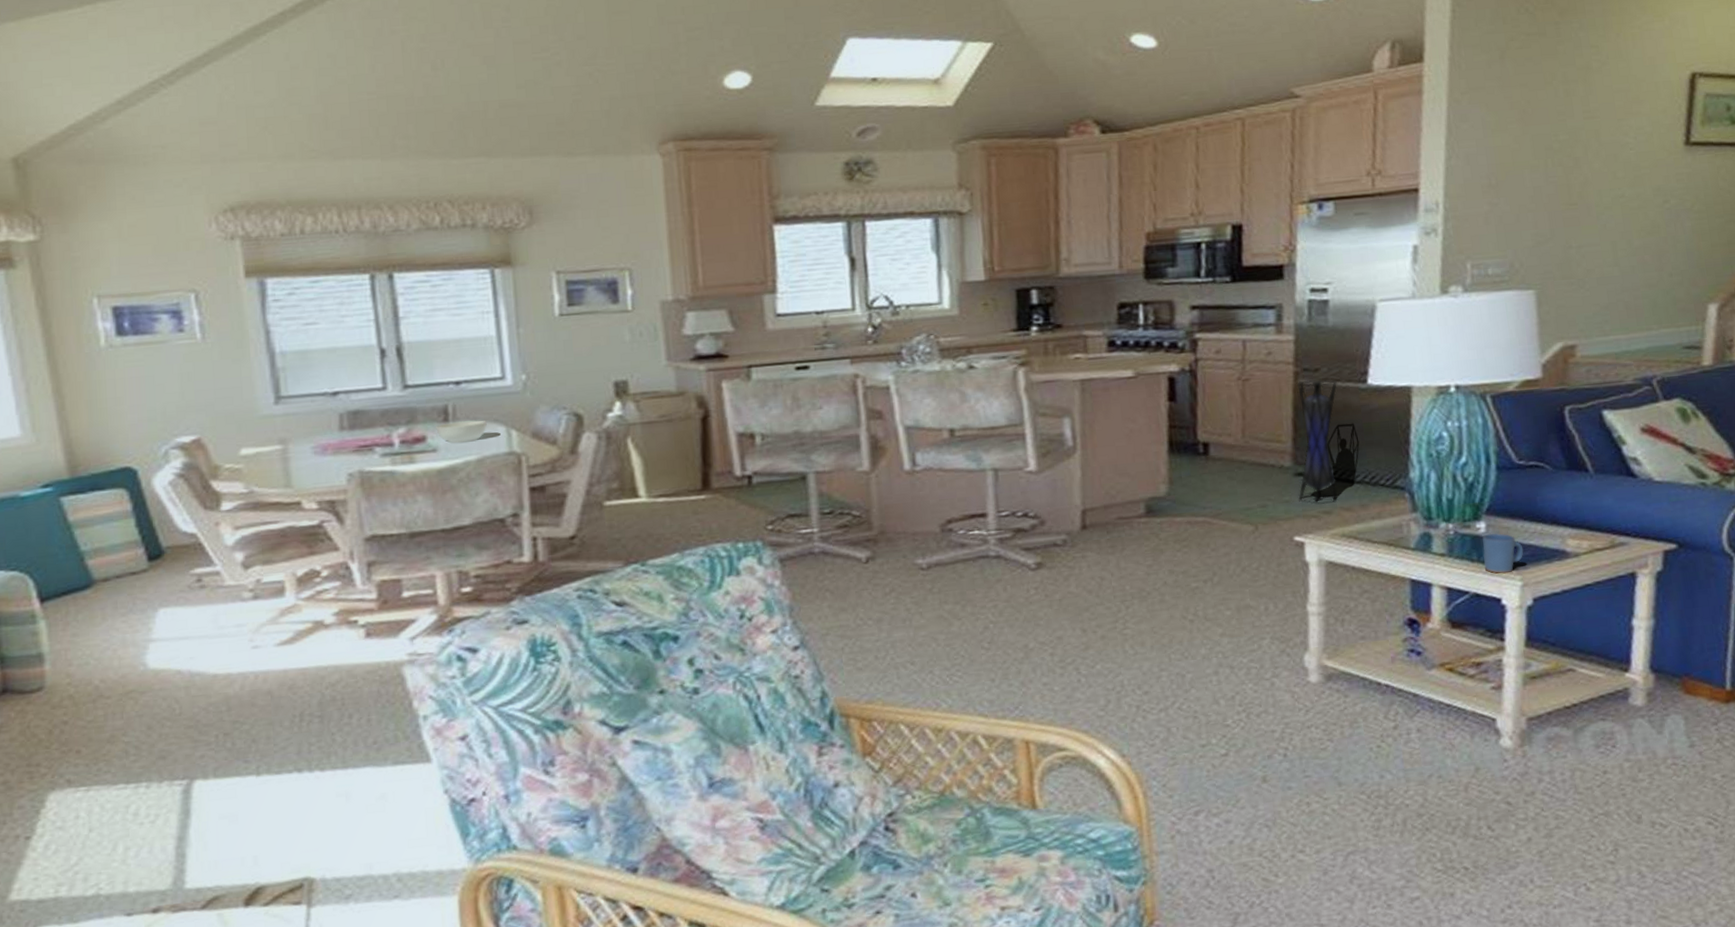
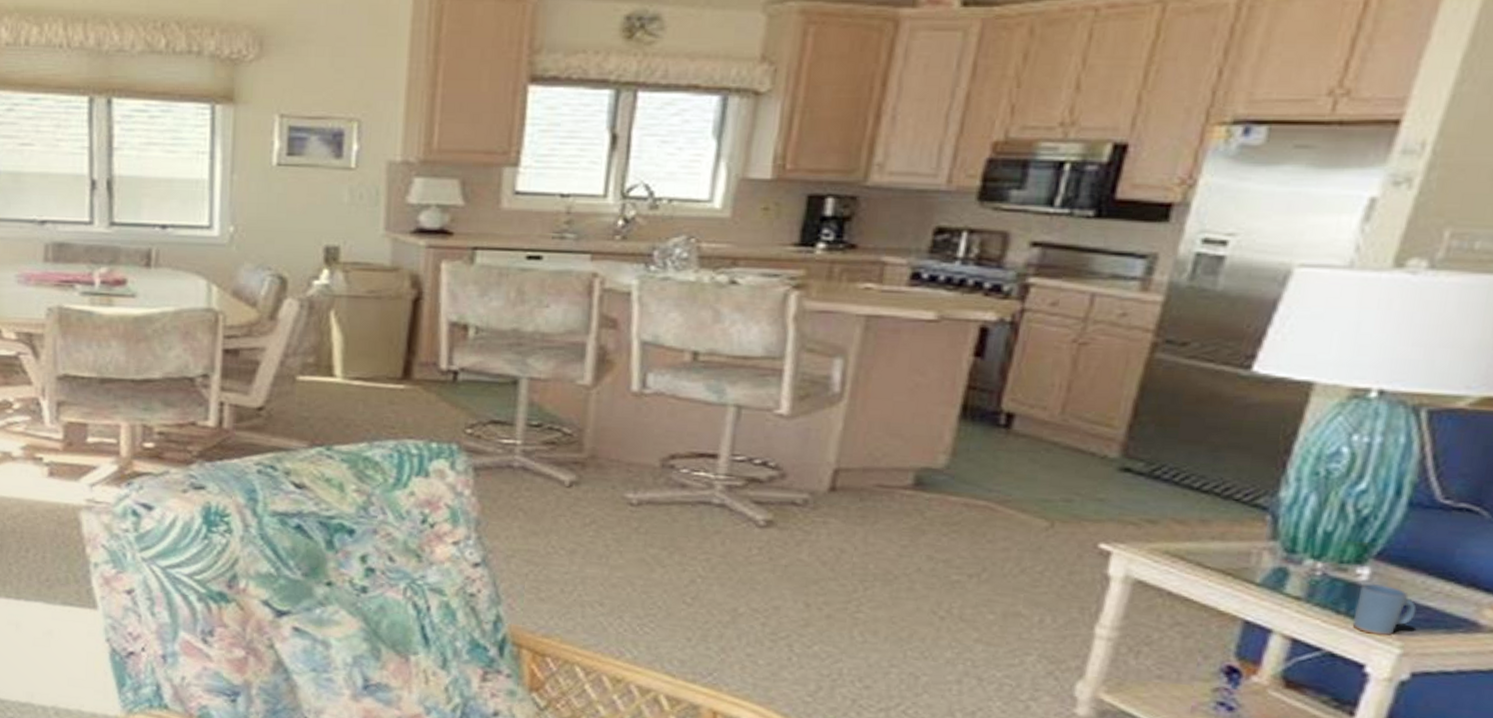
bowl: present [436,420,487,445] -> none [137,268,188,293]
lantern: present [1297,380,1339,505] -> none [1117,354,1210,512]

